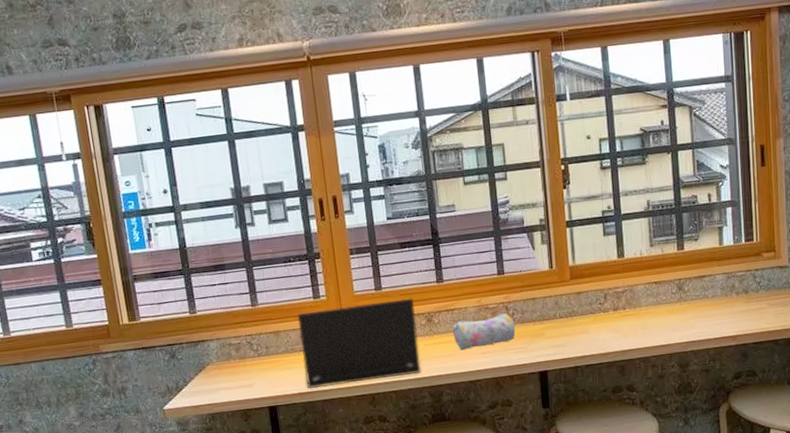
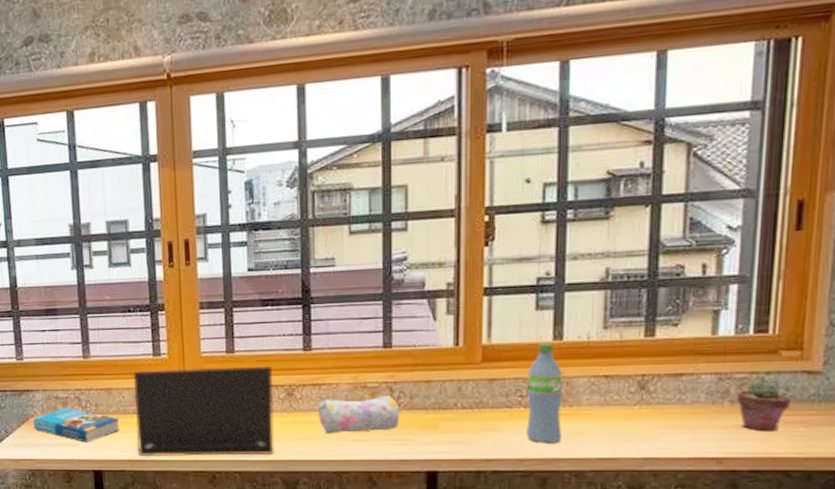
book: none [209,352,290,382] -> present [32,408,120,443]
water bottle: none [603,260,631,339] -> present [526,343,563,444]
potted succulent: none [739,275,773,313] -> present [736,380,792,432]

